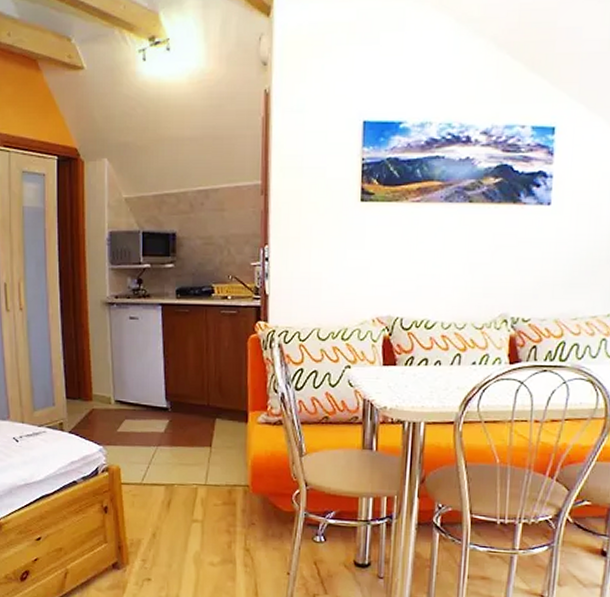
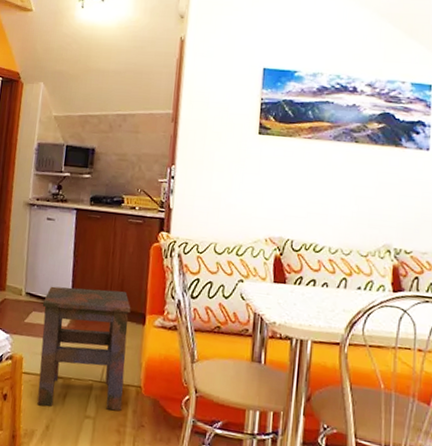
side table: none [134,389,232,515] -> present [37,286,131,411]

